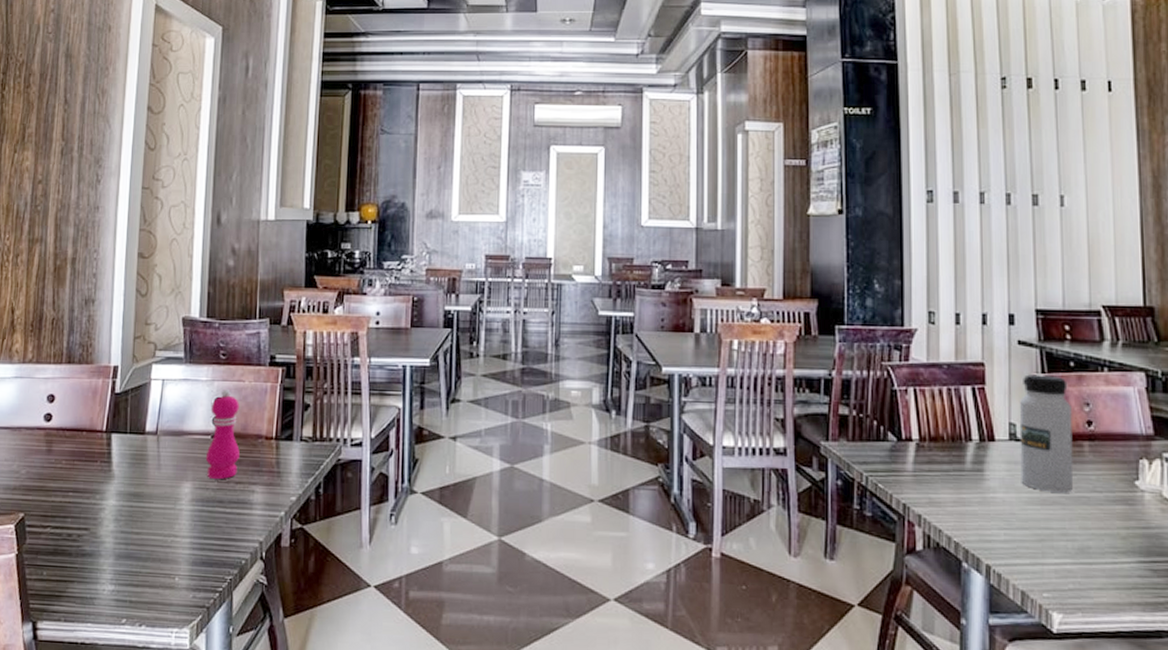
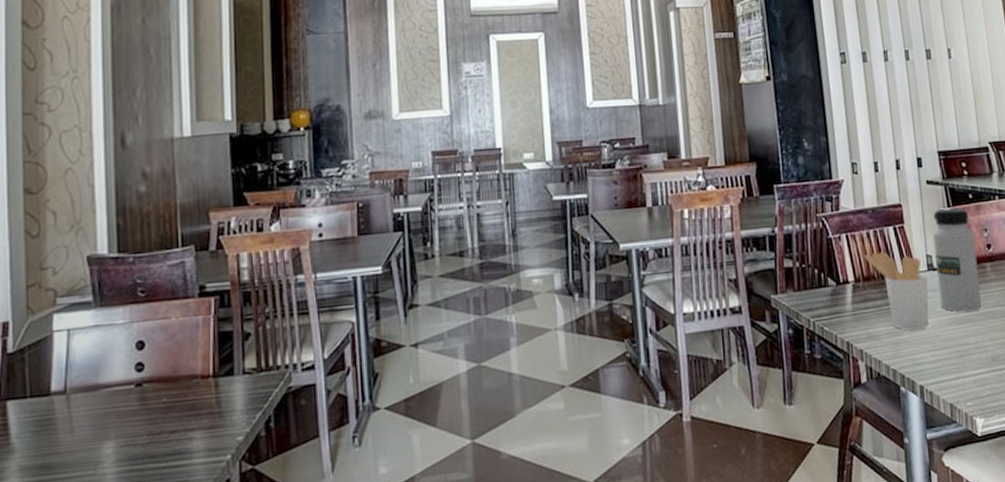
pepper mill: present [205,390,240,480] -> none [129,330,171,433]
utensil holder: none [933,411,1008,503] -> present [864,251,930,330]

